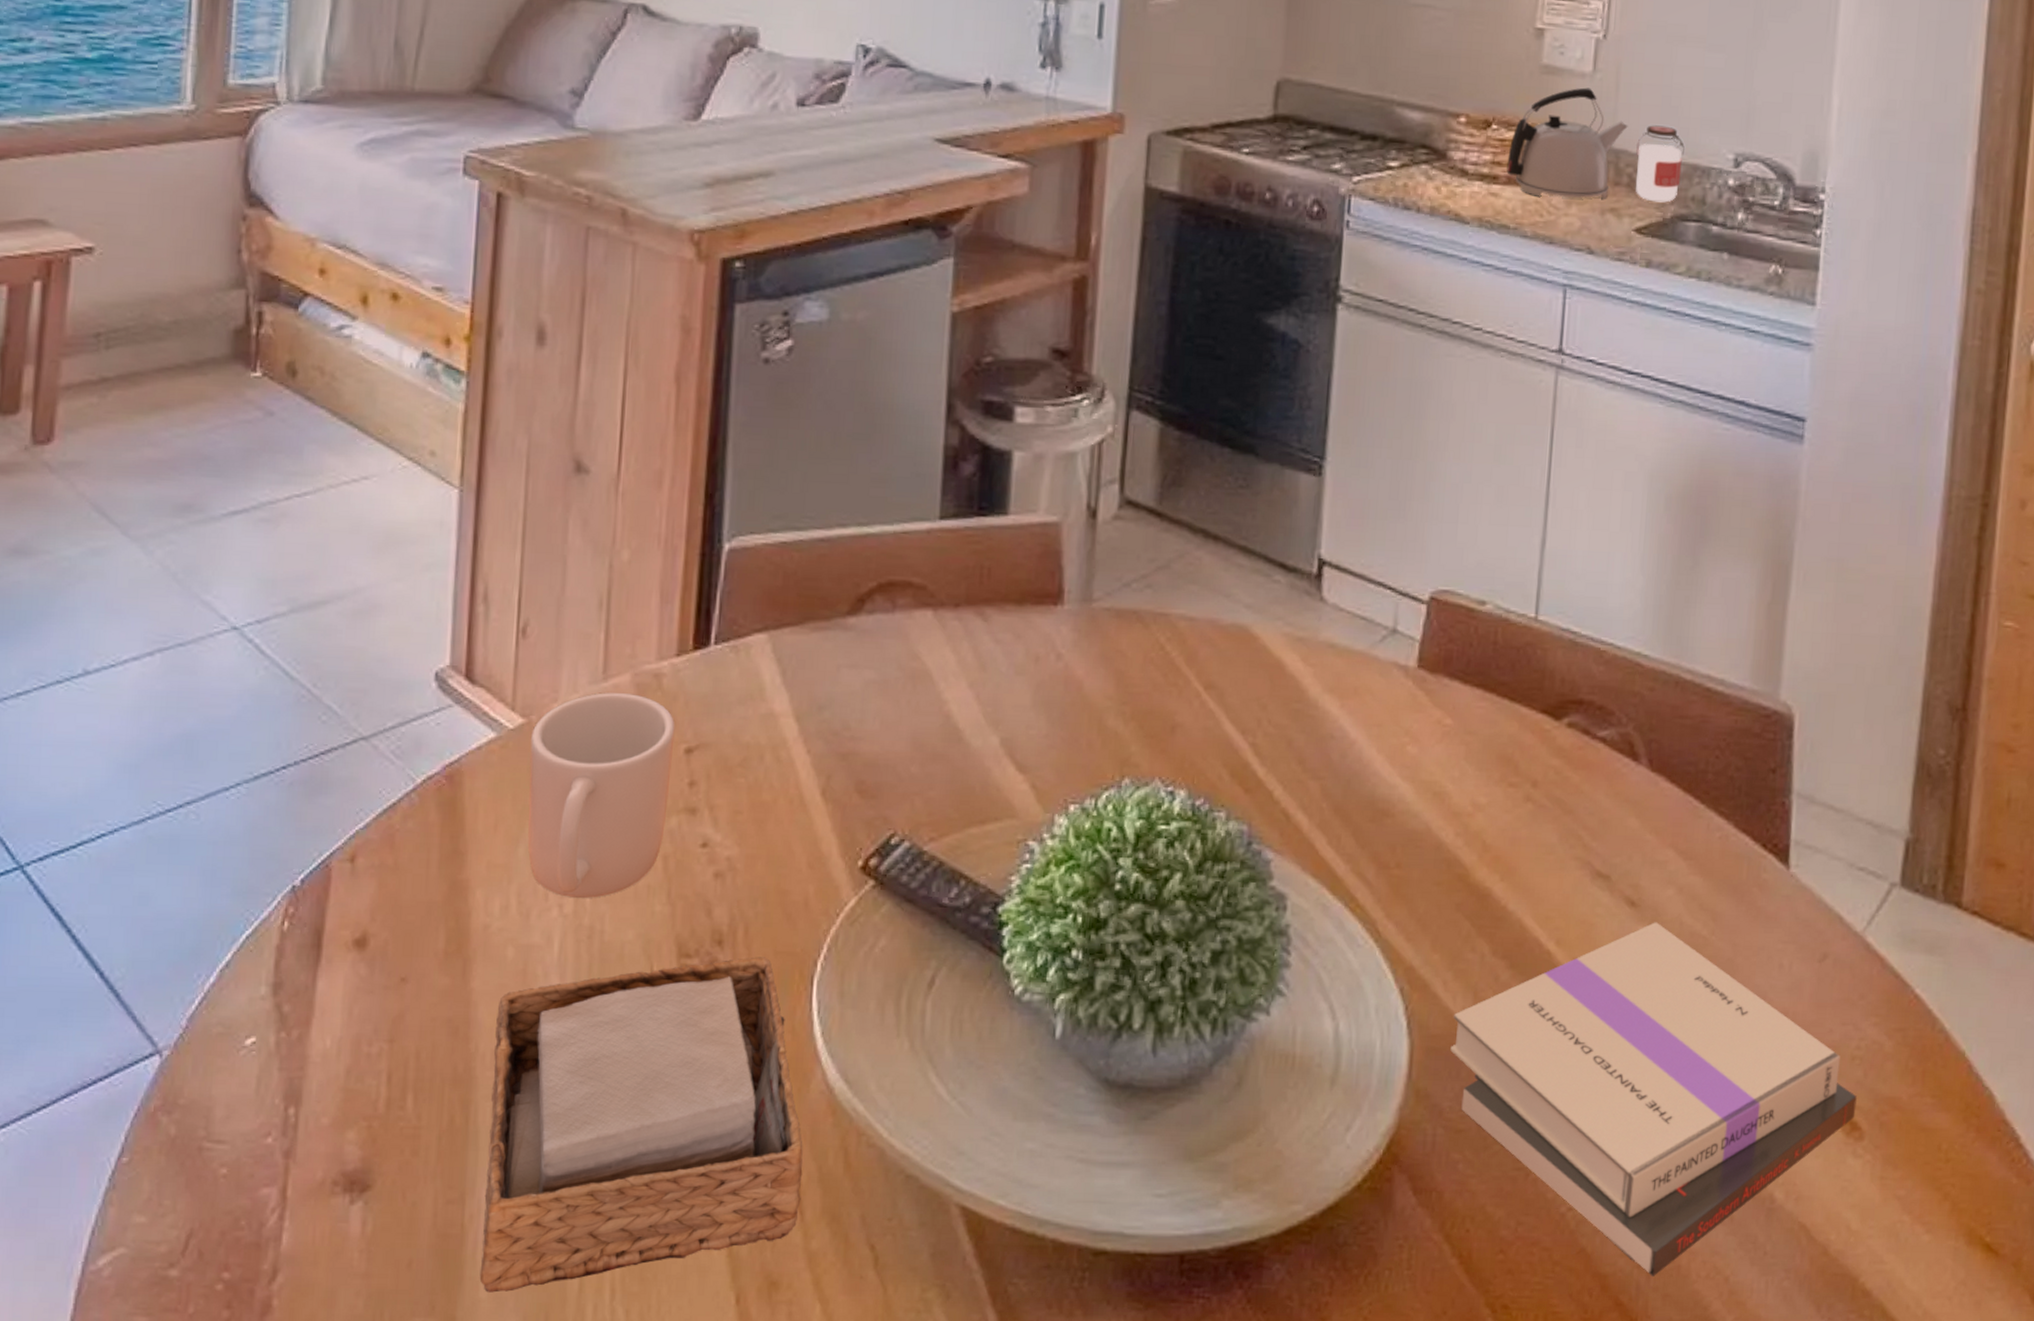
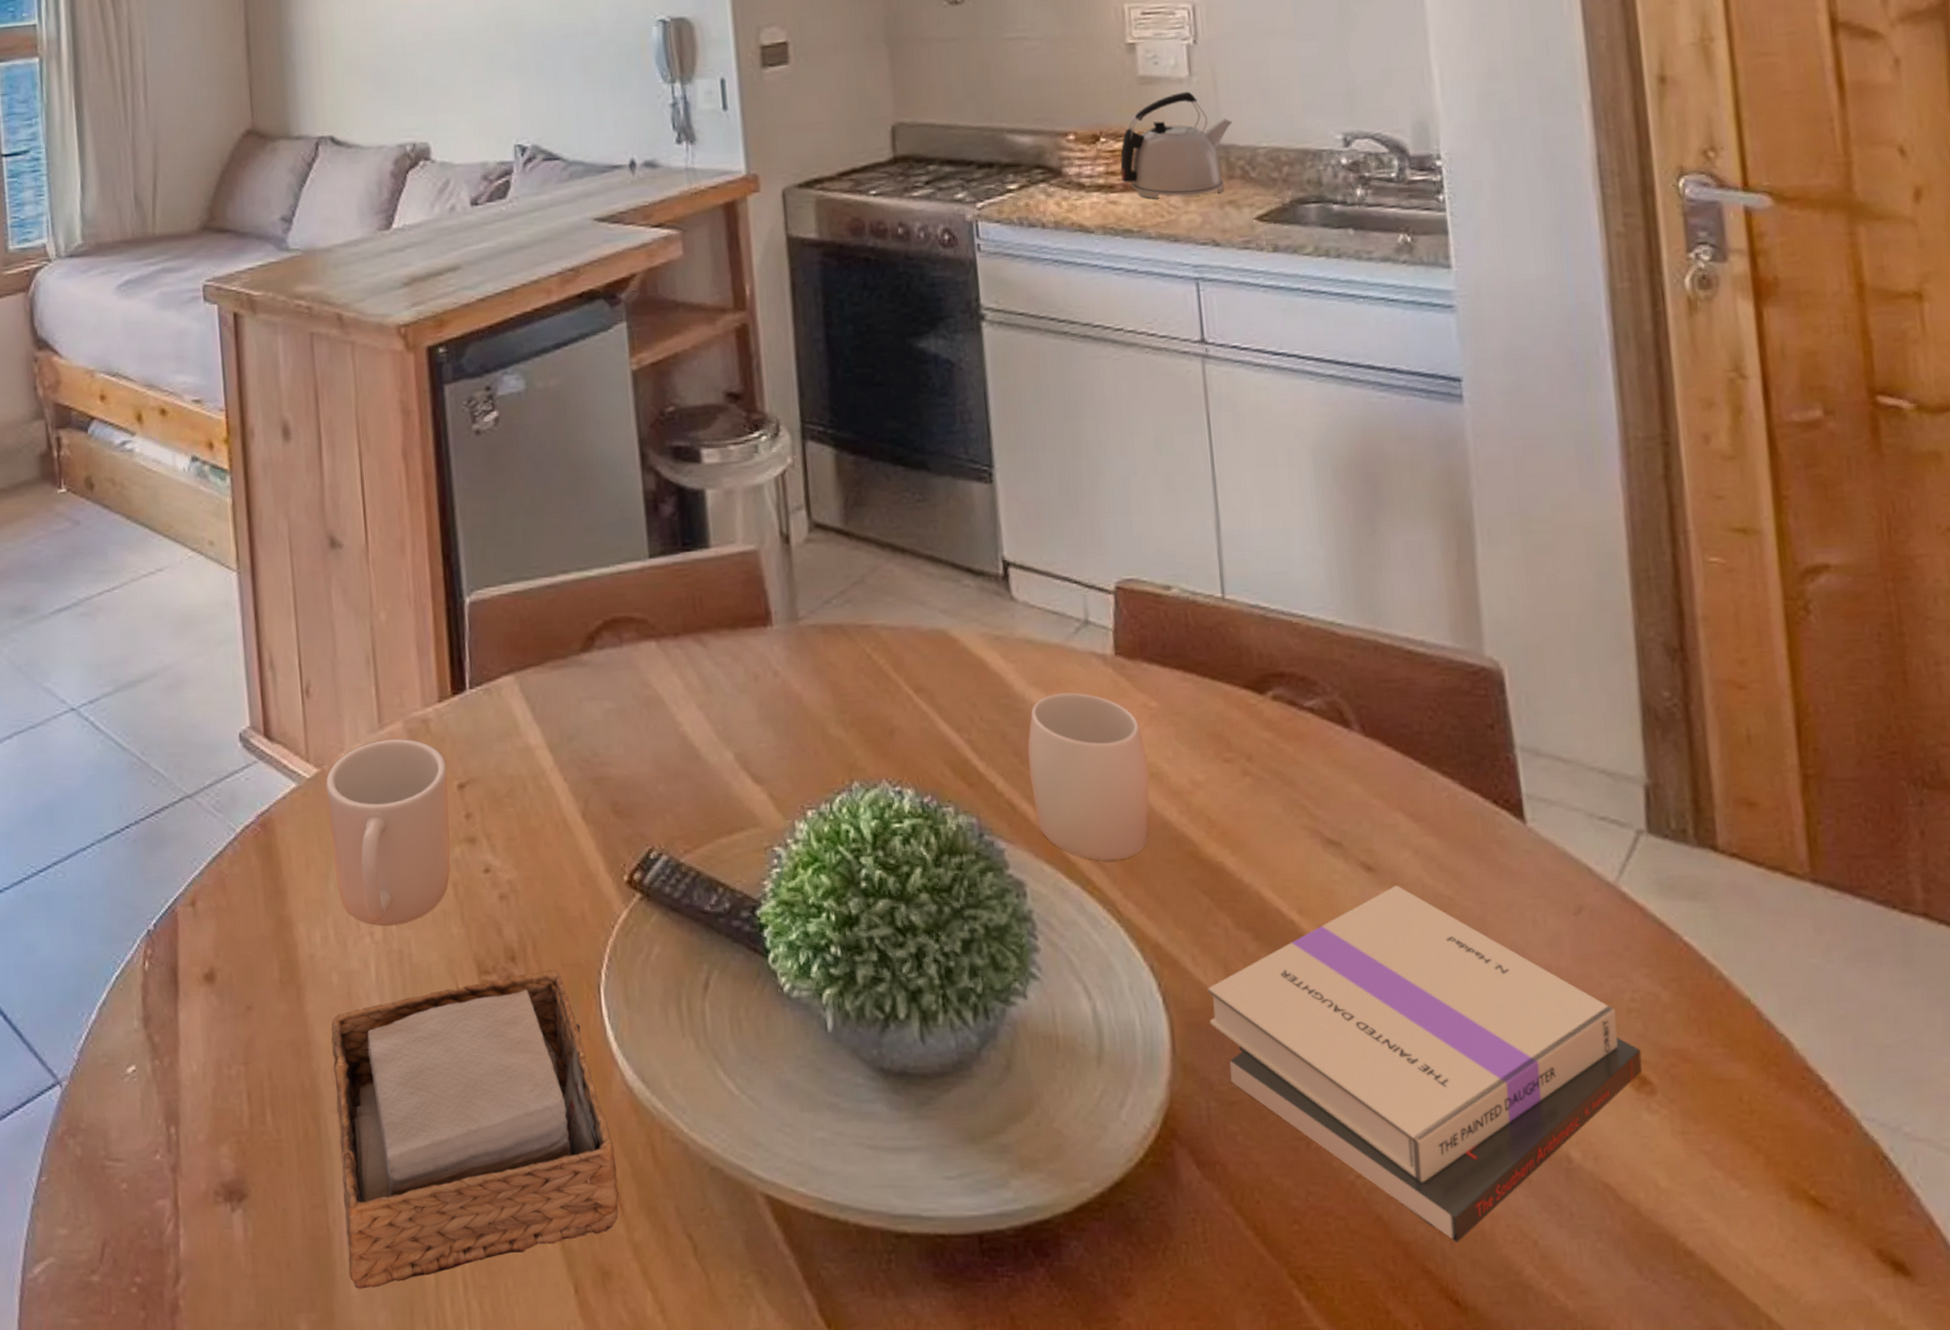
mug: none [1309,702,1433,879] -> present [1028,692,1150,860]
jar: present [1636,125,1685,203] -> none [1244,117,1294,190]

